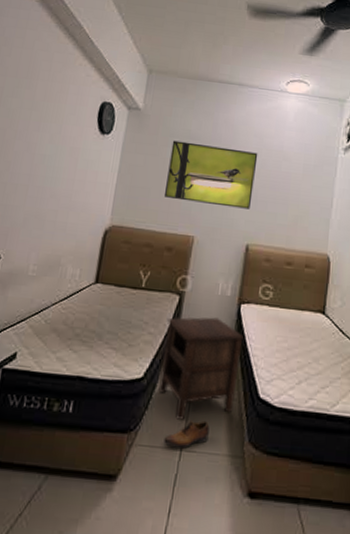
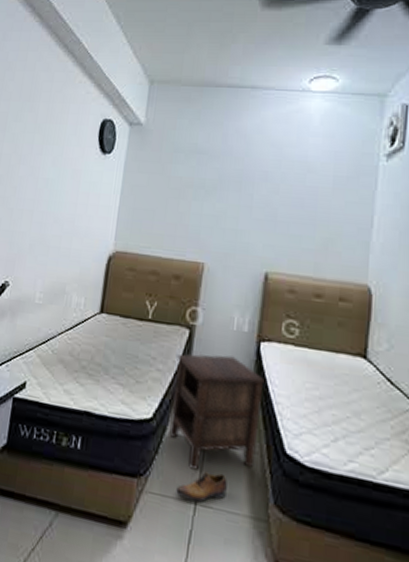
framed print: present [163,140,258,209] -> none [169,156,277,232]

